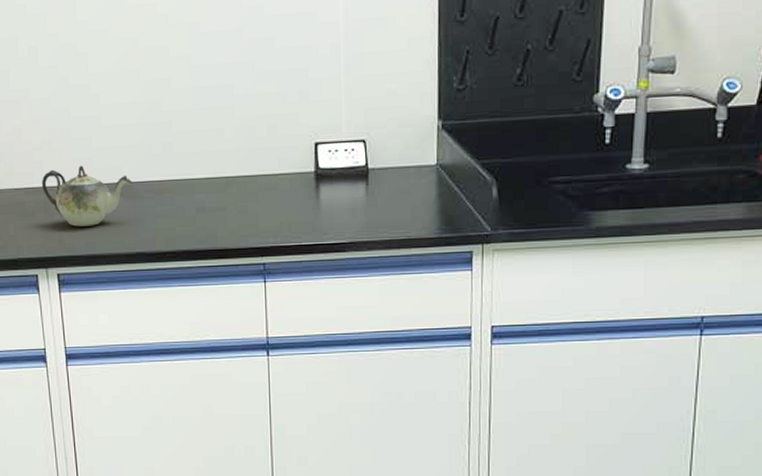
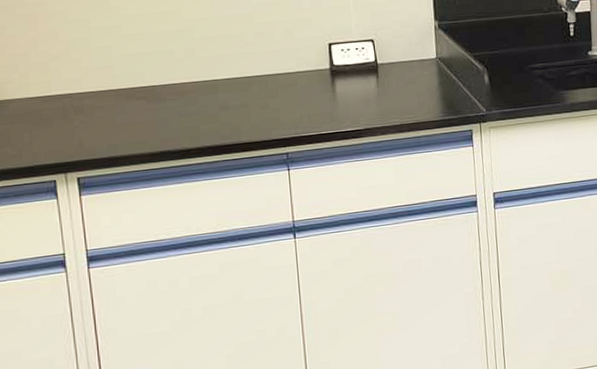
teapot: present [41,165,132,227] -> none [59,72,154,131]

